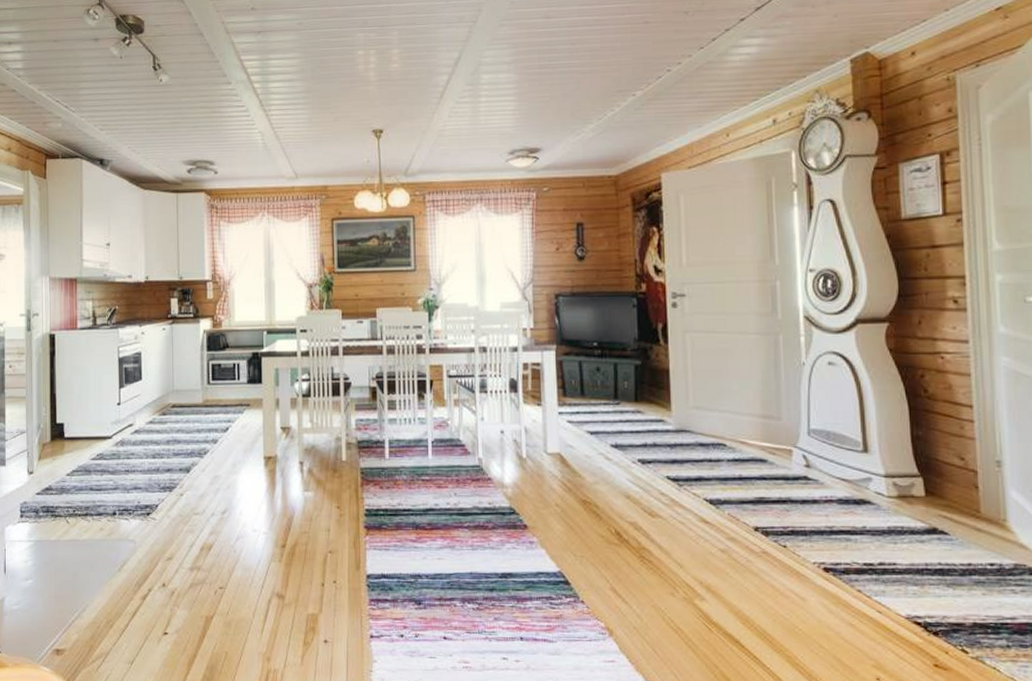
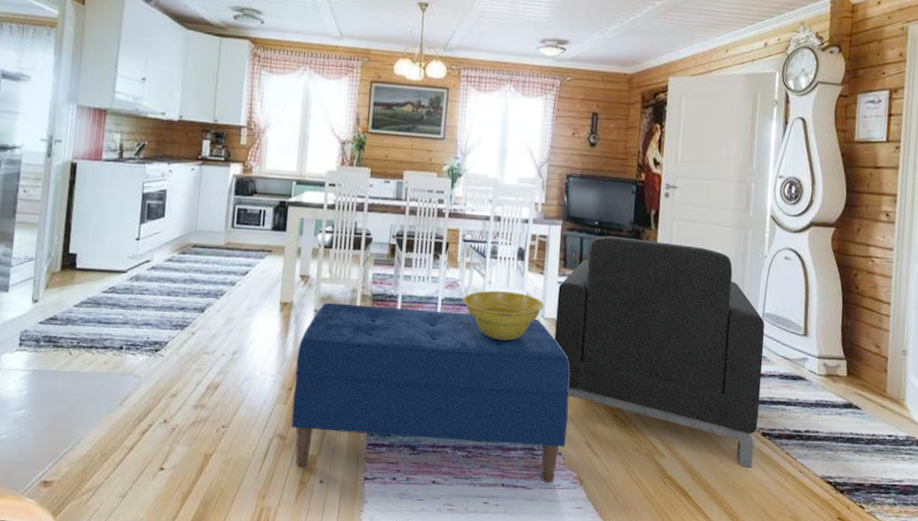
bench: none [287,453,587,636] -> present [291,302,571,484]
planter bowl: none [454,428,546,481] -> present [462,290,545,341]
armchair: none [560,356,817,609] -> present [554,235,765,468]

